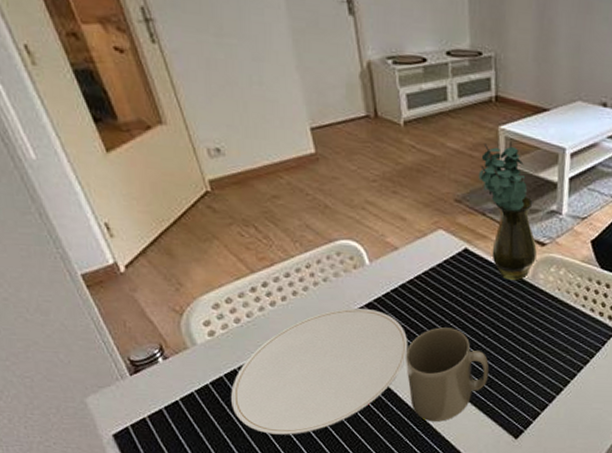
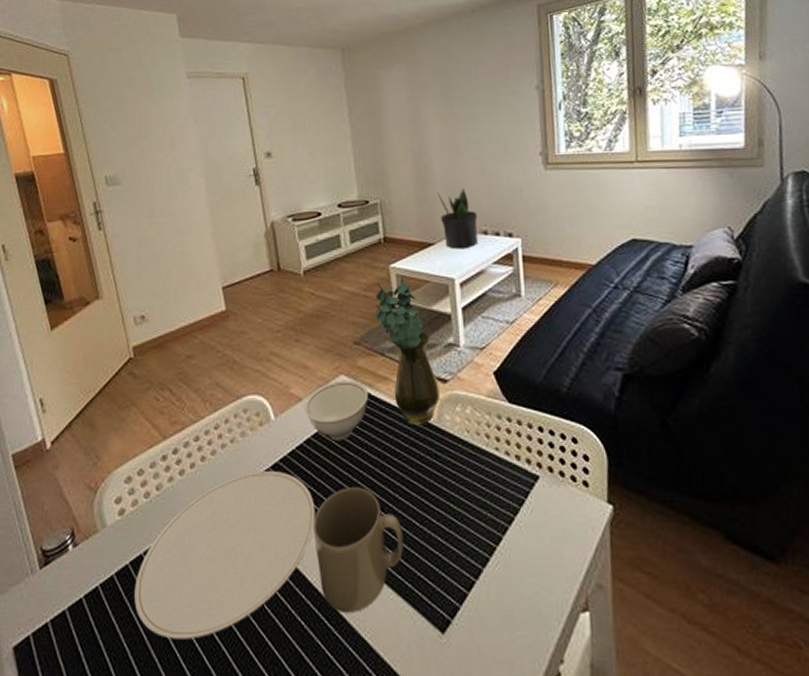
bowl: none [400,234,467,288] -> present [305,380,369,441]
planter: none [559,53,599,119] -> present [437,188,479,249]

